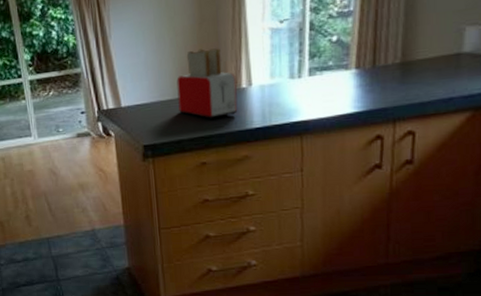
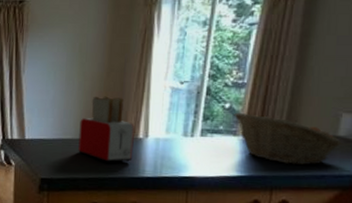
fruit basket: none [343,42,468,92] -> present [234,112,342,165]

